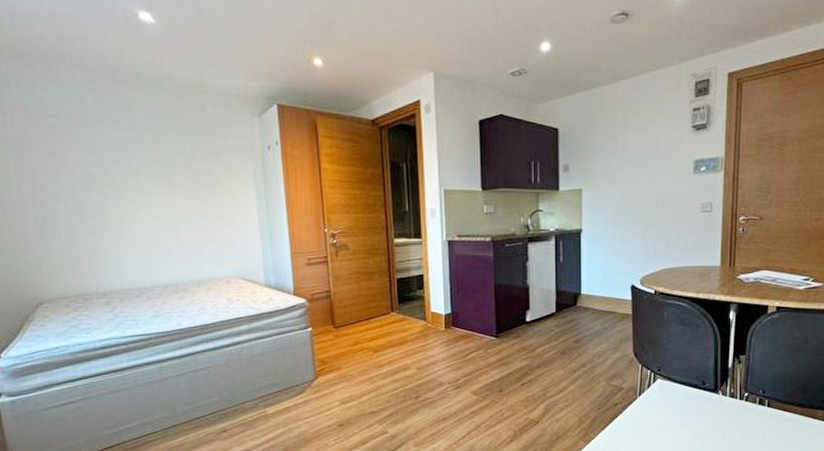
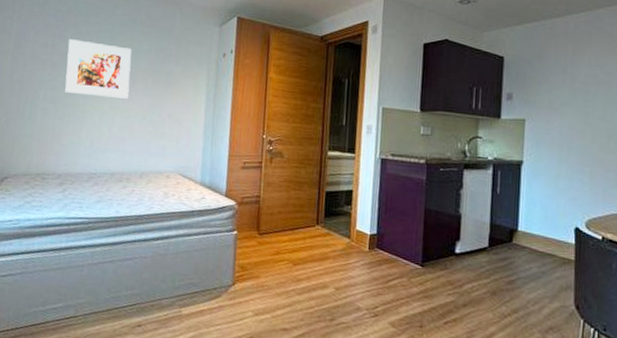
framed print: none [81,142,167,205] -> present [65,39,132,99]

